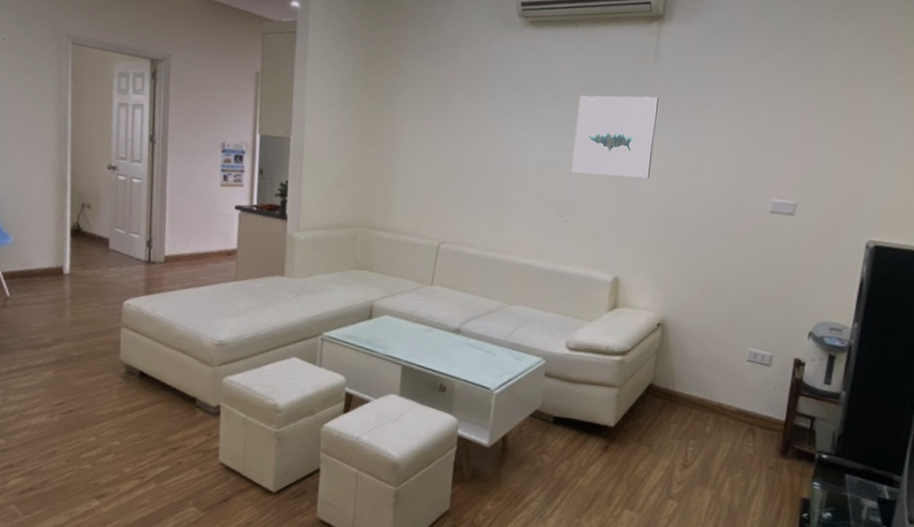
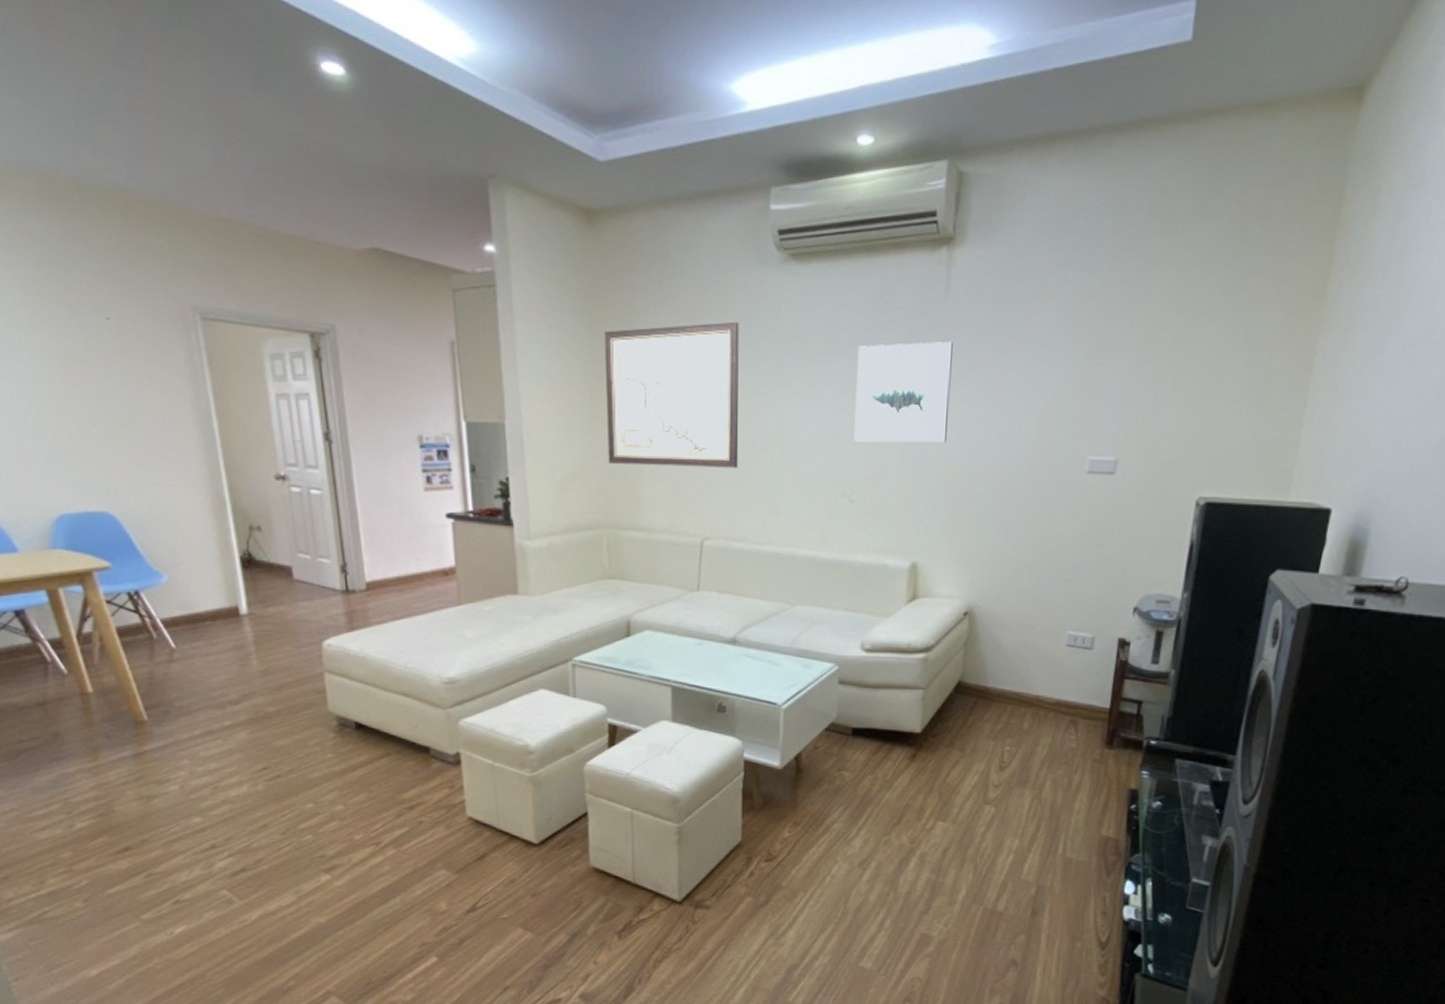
wall art: none [369,70,484,187] -> present [604,321,739,468]

